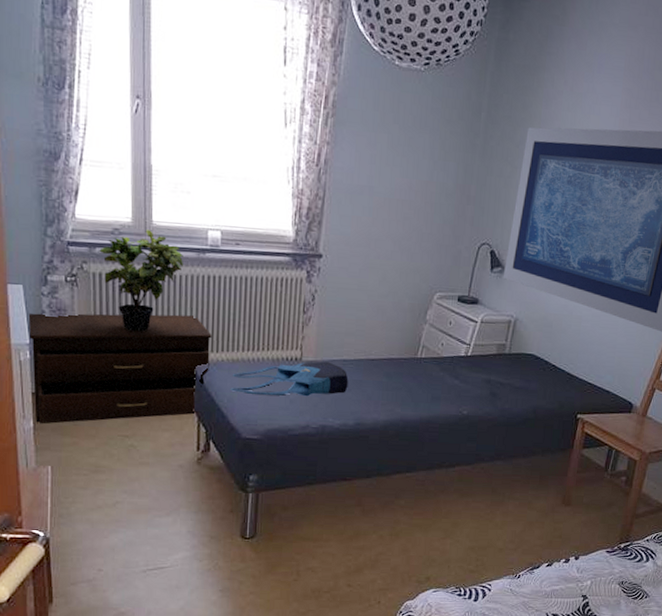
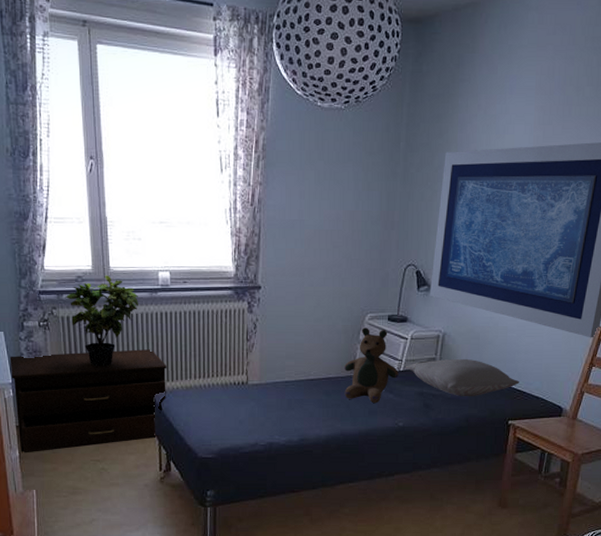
tote bag: present [230,361,349,397] -> none [185,384,291,417]
teddy bear: none [406,307,466,389] -> present [344,327,399,404]
pillow: none [474,346,591,387] -> present [406,358,519,396]

